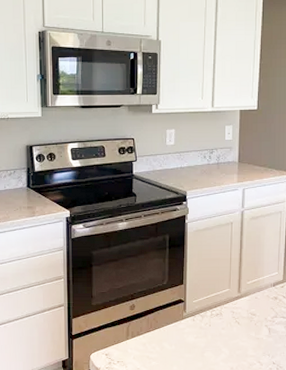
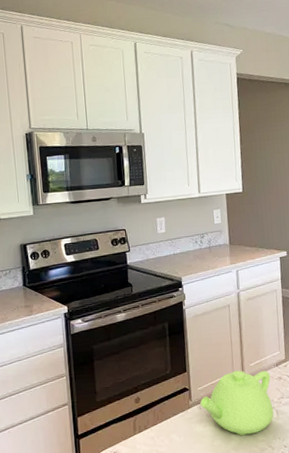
teapot: none [194,287,266,350] -> present [200,370,274,436]

